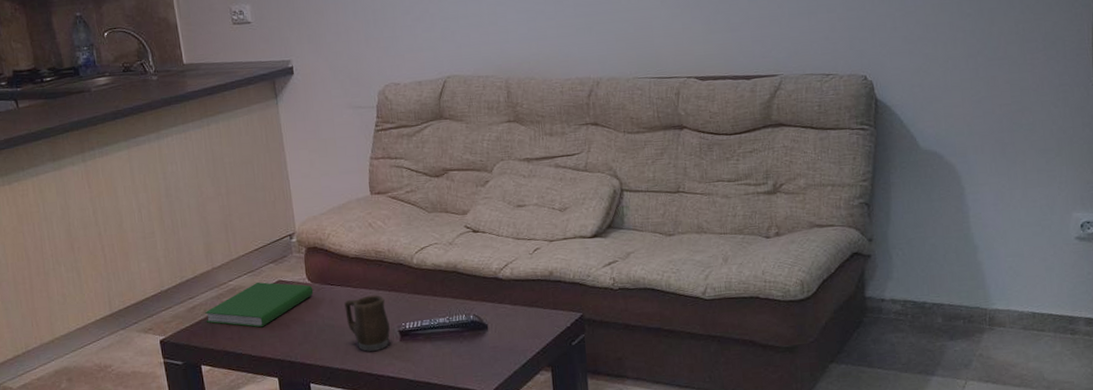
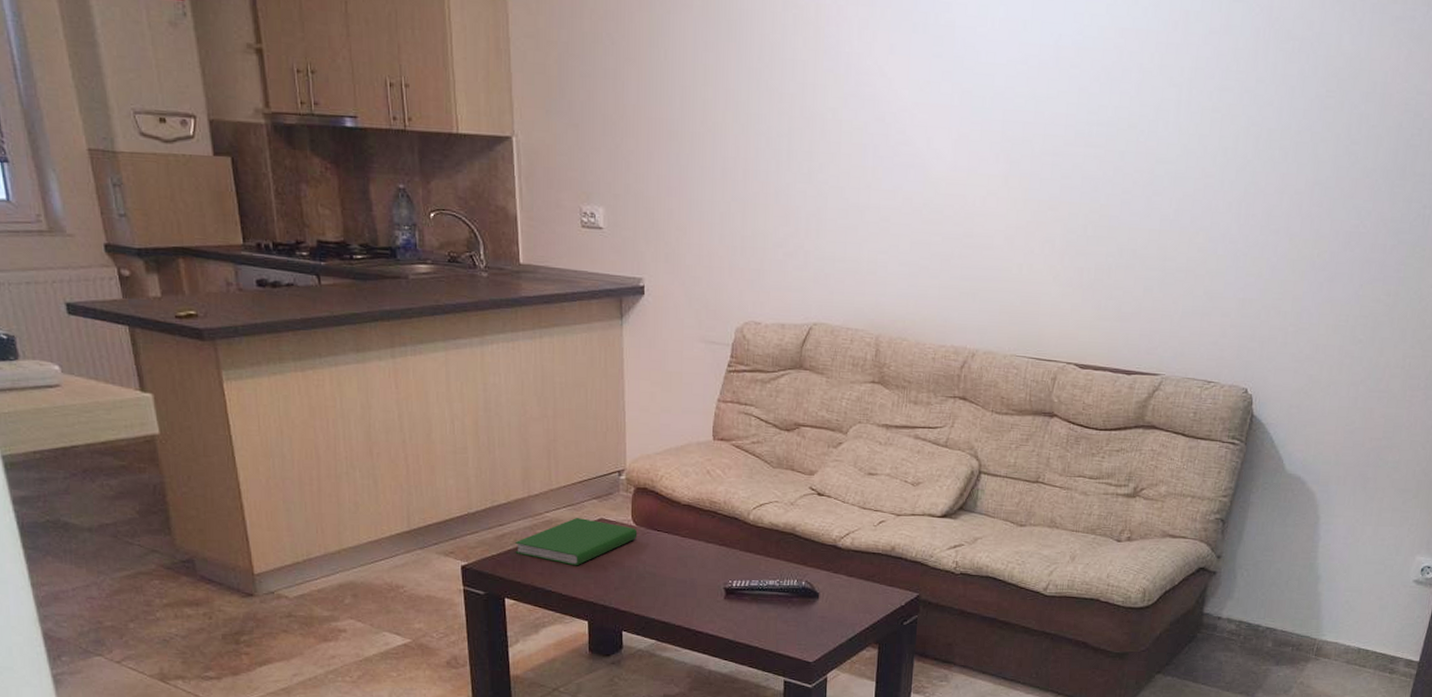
mug: present [344,294,390,352] -> none [669,547,715,606]

